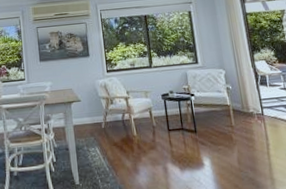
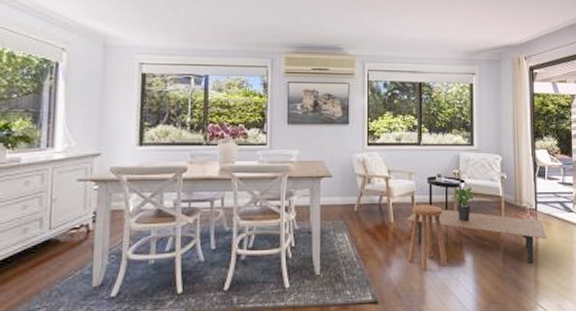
coffee table: none [146,120,277,163] -> present [405,209,547,263]
stool: none [151,117,189,175] -> present [408,204,448,270]
potted plant: none [180,99,210,130] -> present [447,187,479,222]

